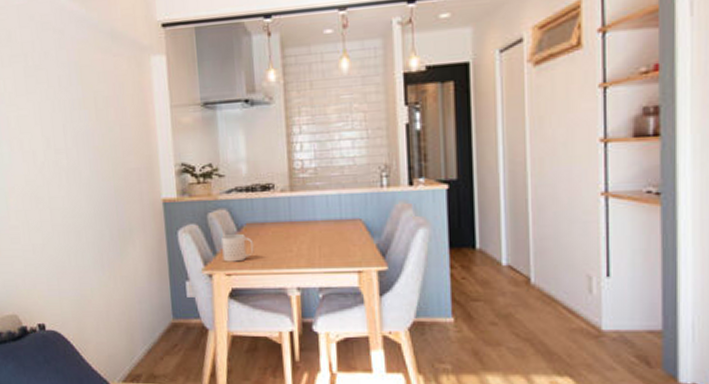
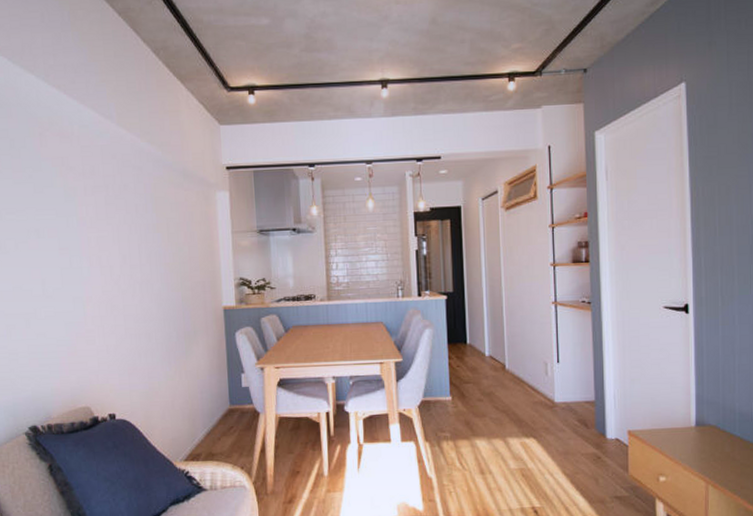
mug: present [221,233,254,262] -> none [272,334,299,358]

